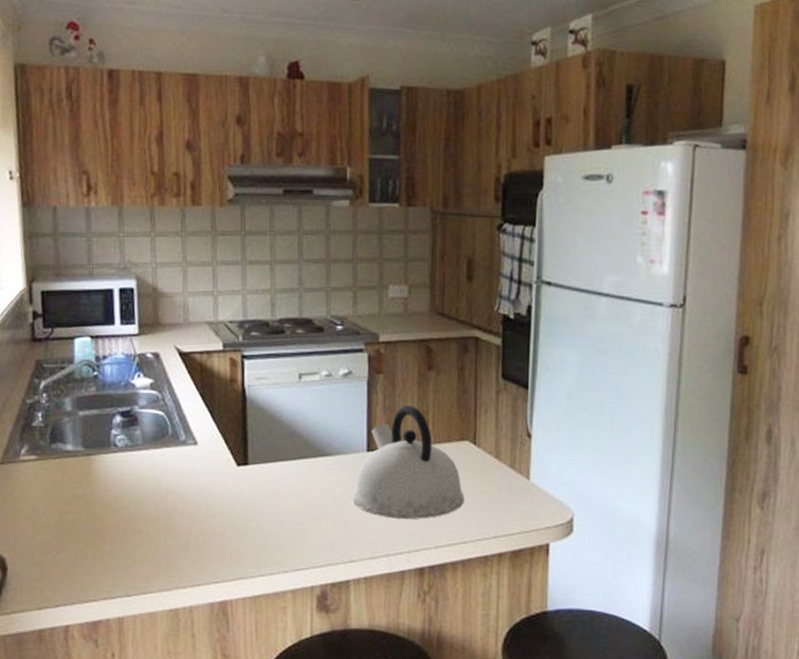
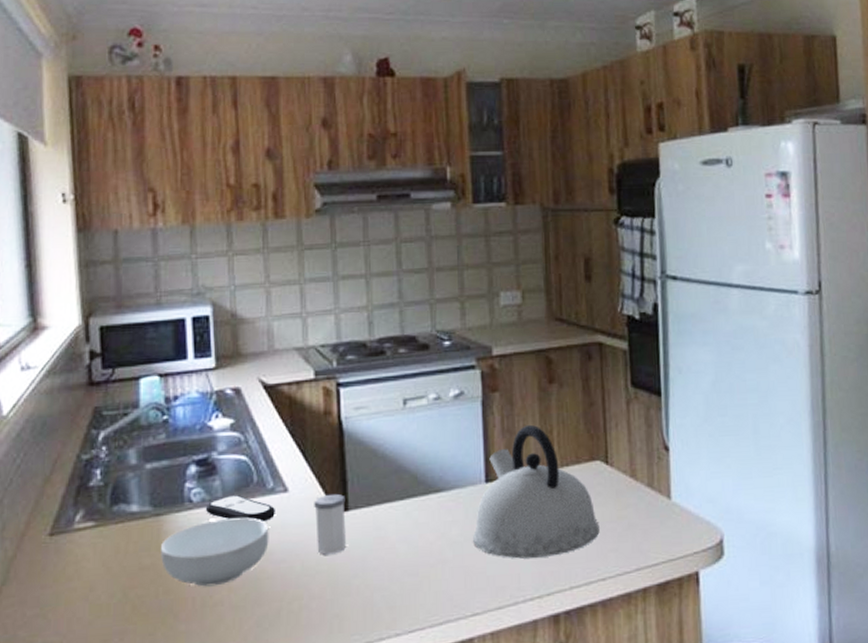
cereal bowl: none [90,462,181,518] -> present [160,517,269,587]
remote control: none [128,444,186,469] -> present [205,495,275,523]
salt shaker: none [219,449,246,500] -> present [314,493,346,555]

